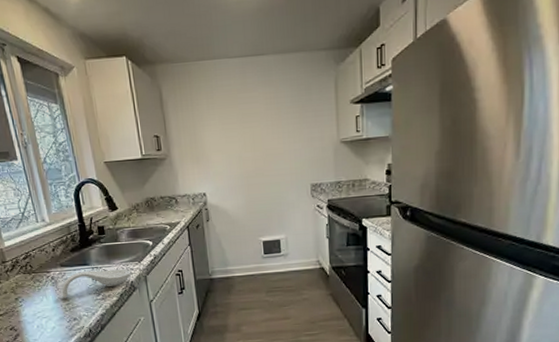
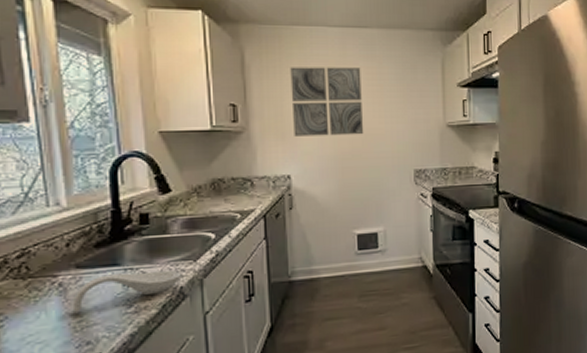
wall art: none [199,93,265,160] -> present [290,67,364,136]

